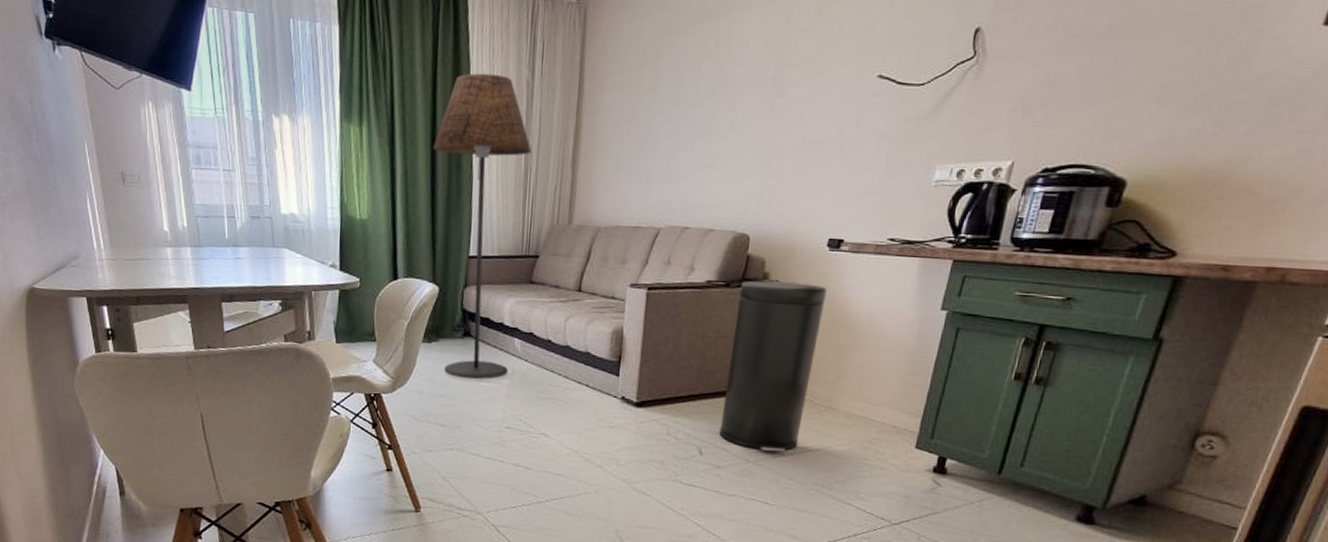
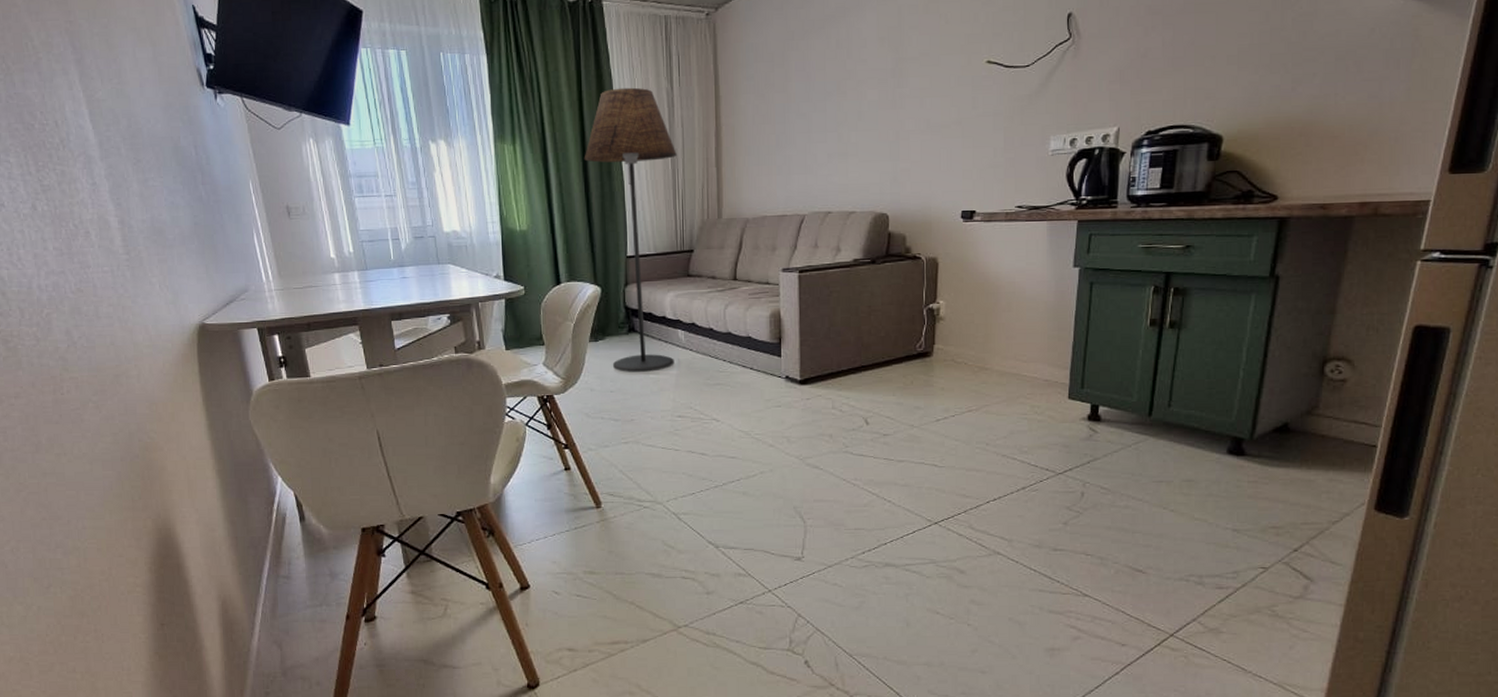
pedal bin: present [719,280,827,452] -> none [882,254,966,415]

